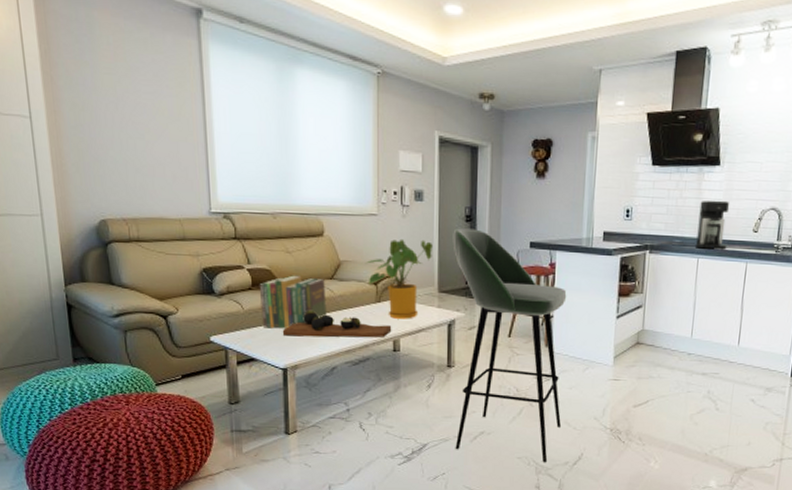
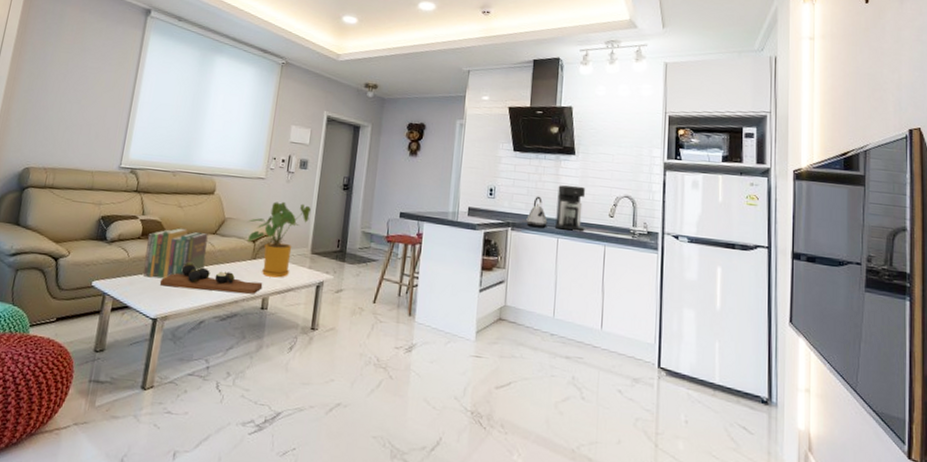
bar stool: present [453,228,567,462] -> none [309,195,432,445]
kettle: none [665,214,688,249] -> present [526,196,548,229]

